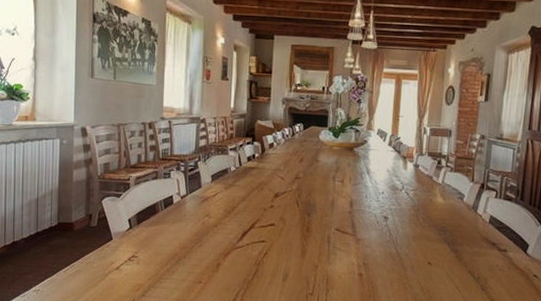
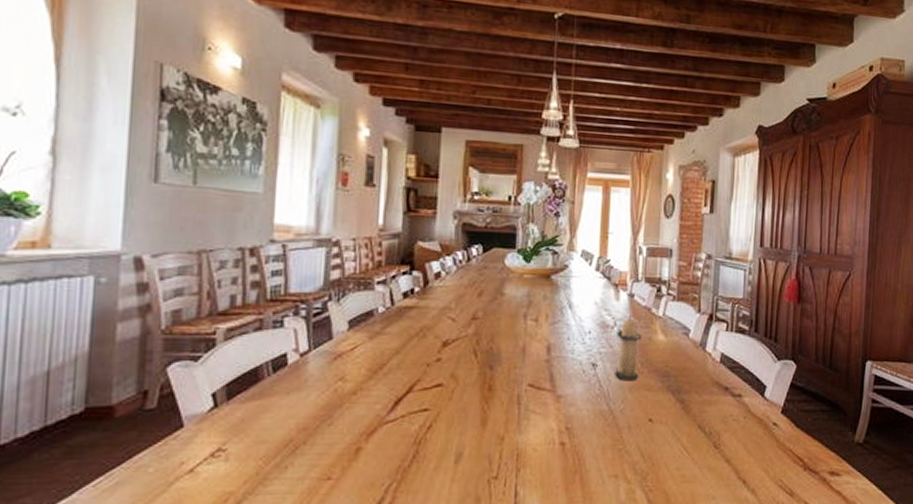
candle: none [402,181,425,232] -> present [615,315,643,381]

